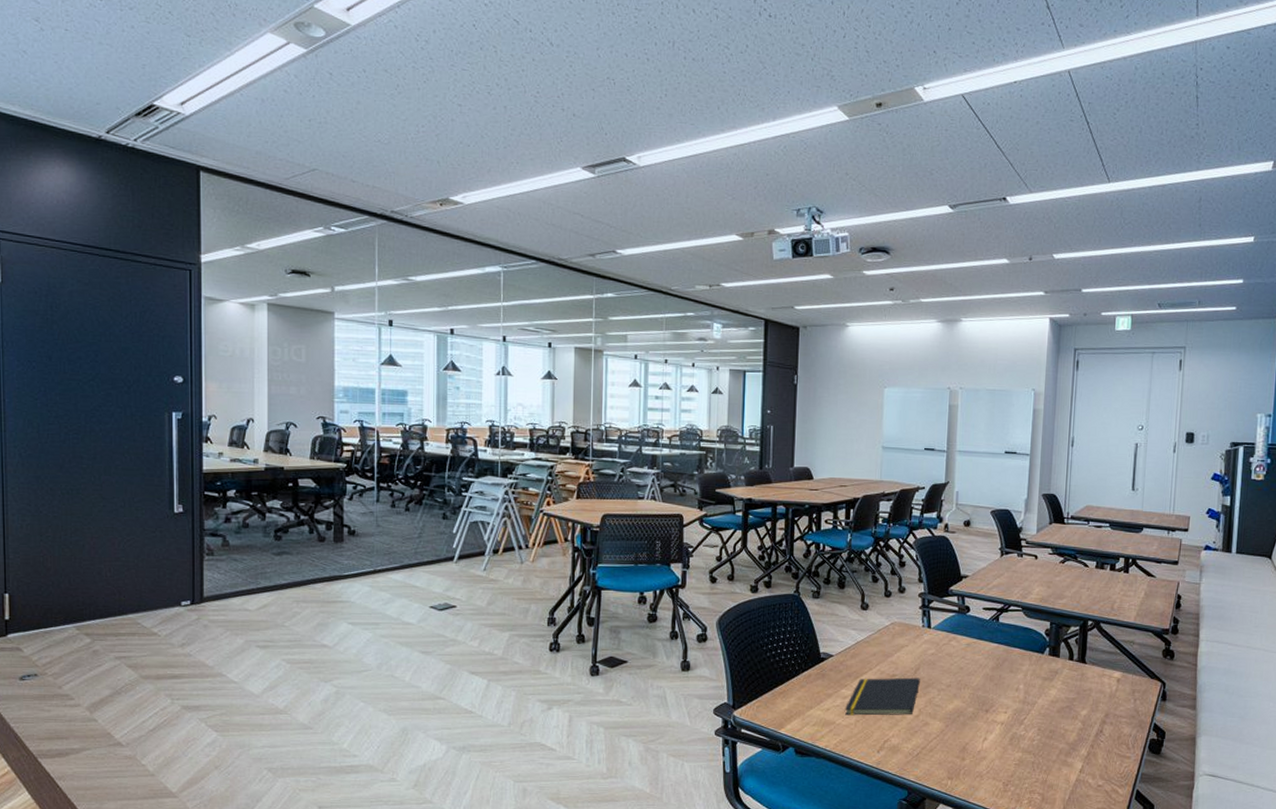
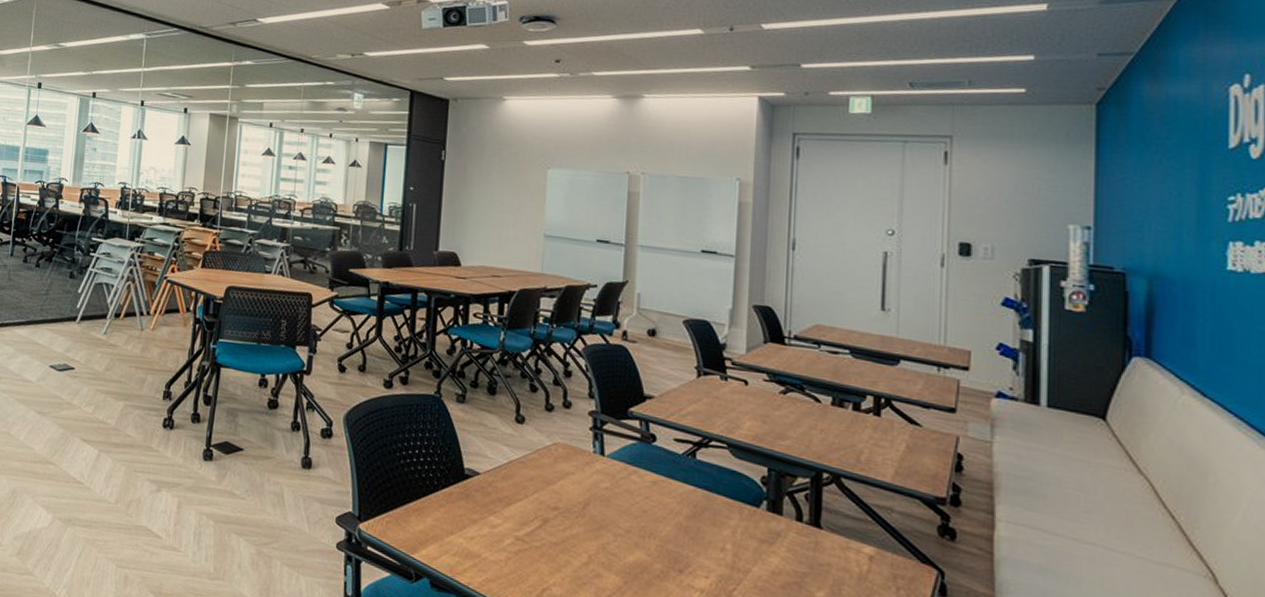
notepad: present [844,677,920,716] -> none [492,506,590,562]

